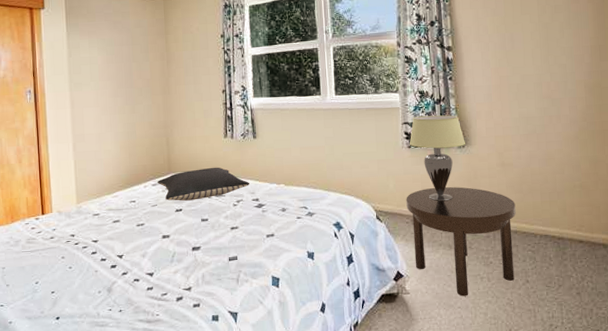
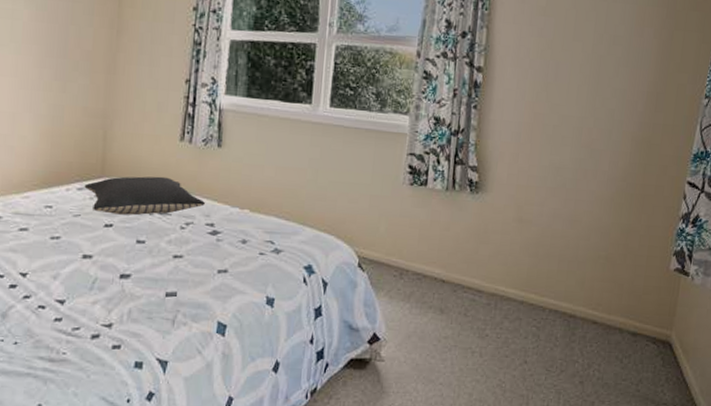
side table: present [406,186,516,297] -> none [396,237,527,372]
lampshade: present [409,115,466,201] -> none [412,148,481,255]

